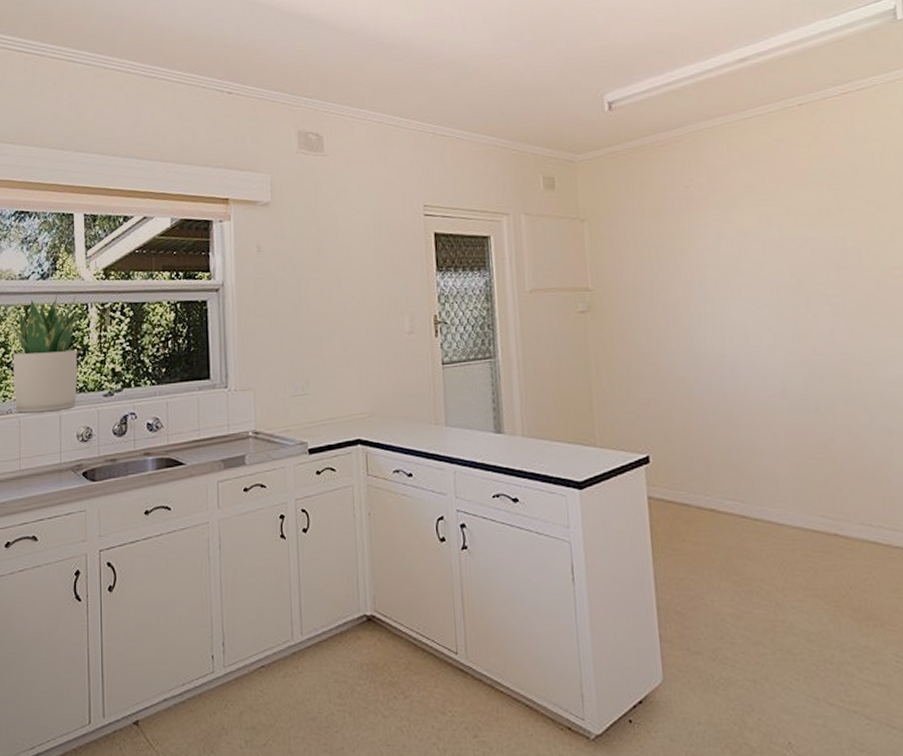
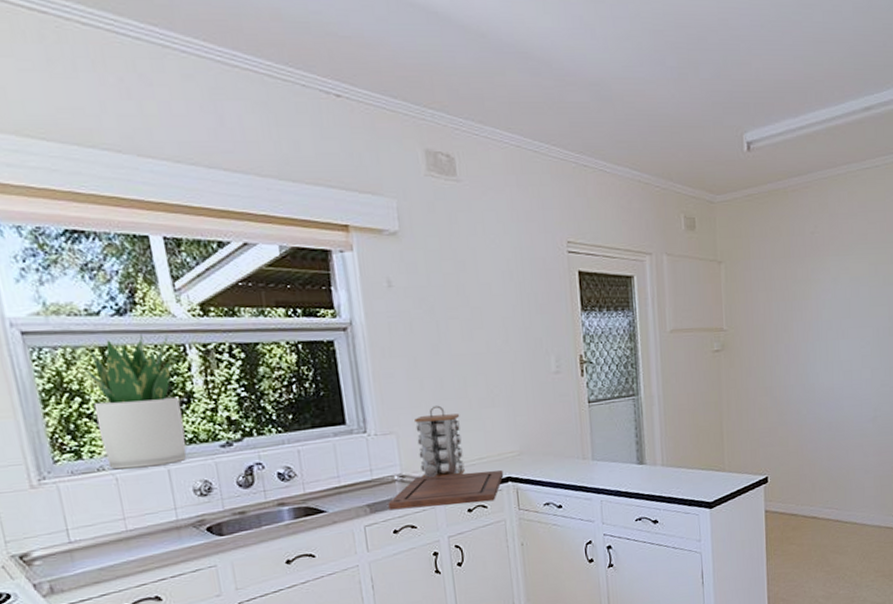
cutting board: none [241,431,354,467] -> present [388,470,504,511]
spice rack: none [272,363,316,436] -> present [415,405,465,478]

